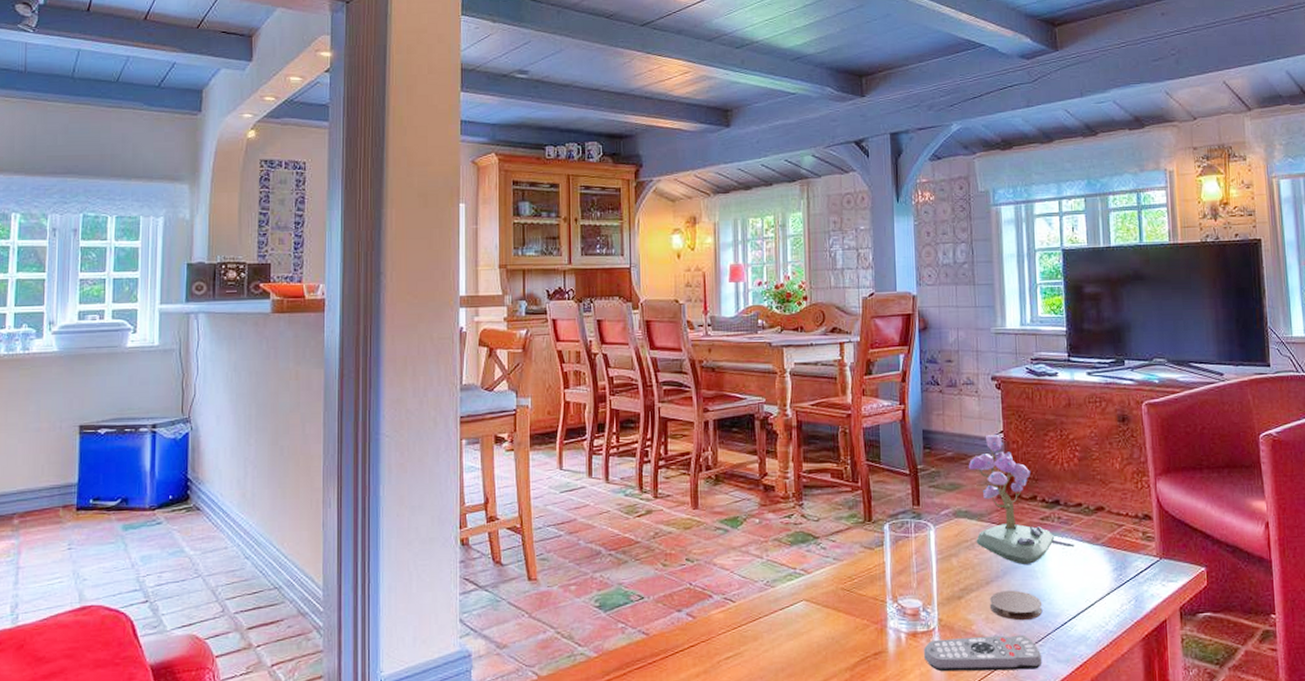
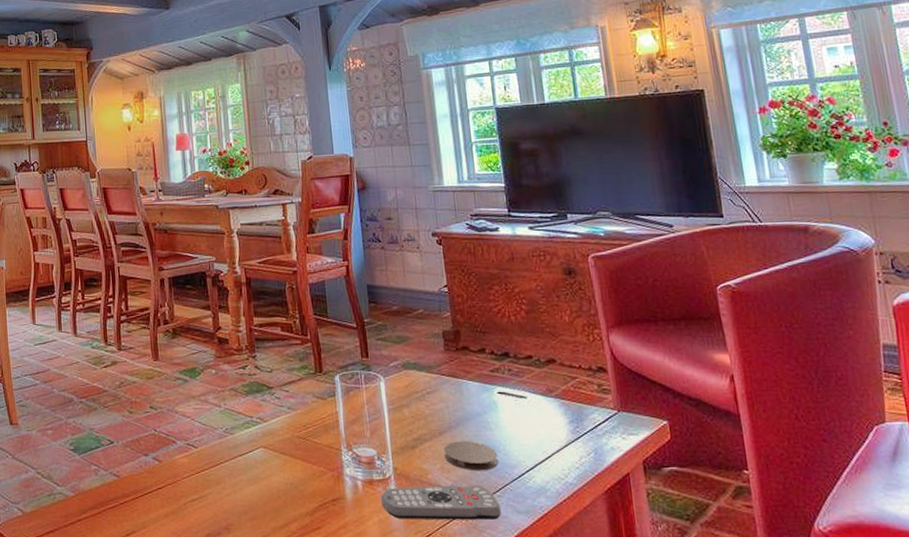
flowering plant: present [968,434,1055,564] -> none [414,288,507,416]

